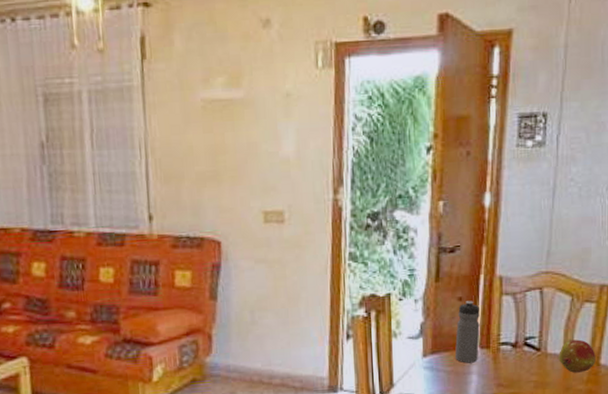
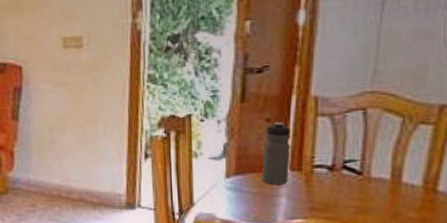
fruit: present [557,339,596,373] -> none [383,164,432,199]

